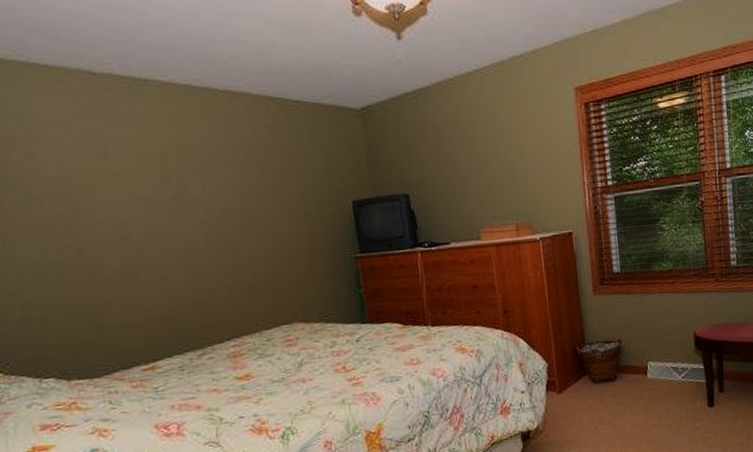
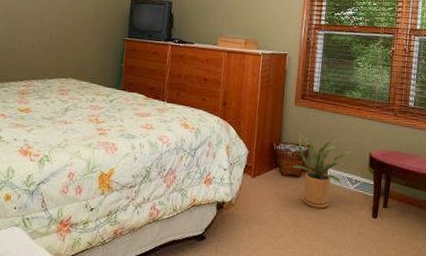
house plant: none [604,325,675,412] -> present [293,133,354,209]

